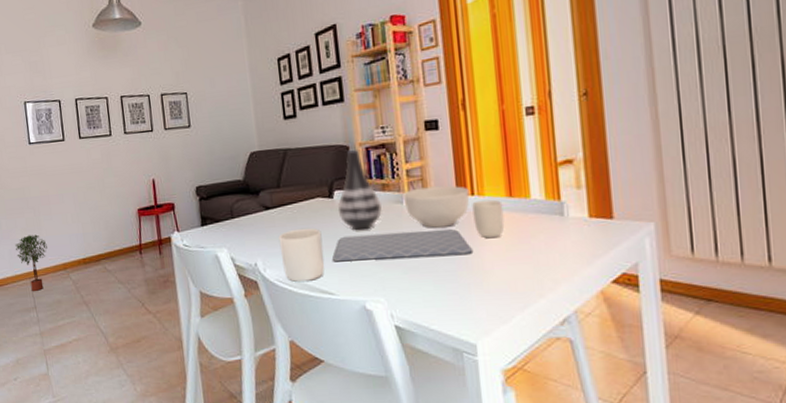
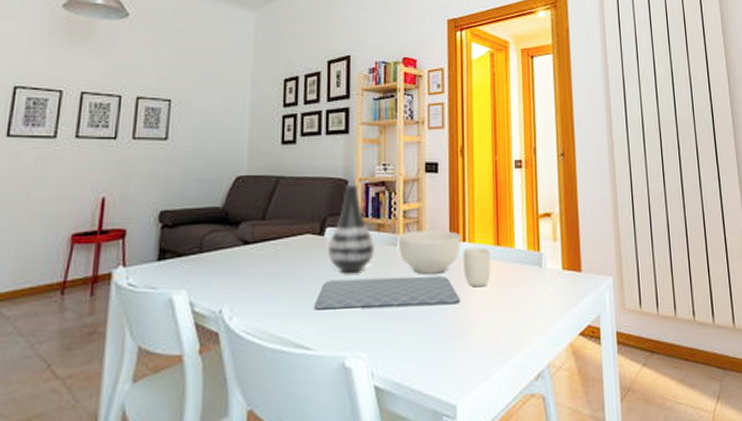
mug: present [278,227,325,282] -> none [254,268,306,334]

